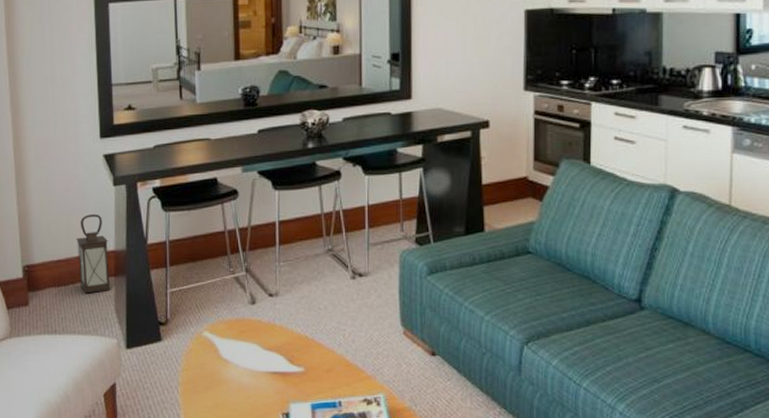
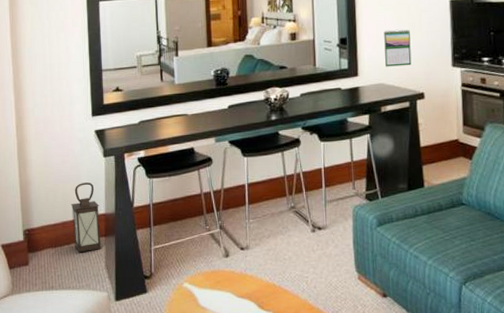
calendar: none [443,44,476,89] -> present [384,29,412,67]

